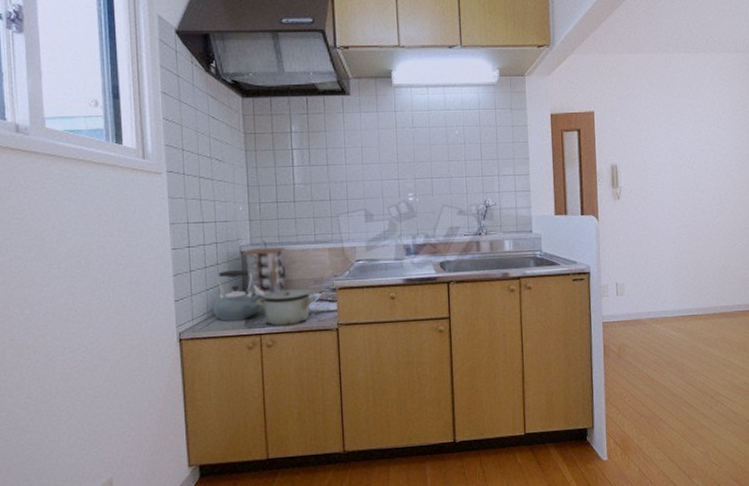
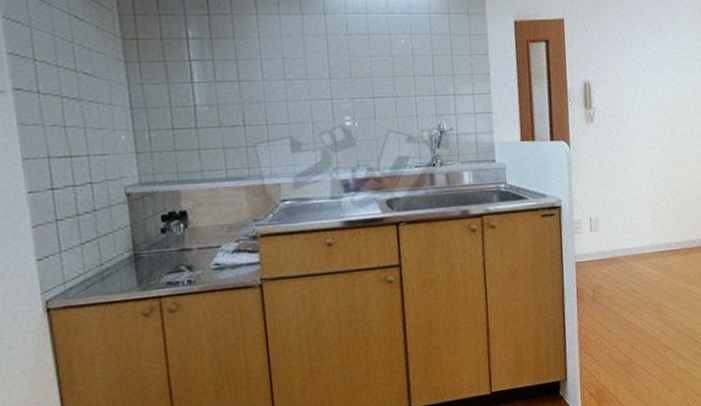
kettle: present [214,270,265,321] -> none [92,216,163,283]
spice rack: present [242,240,285,303] -> none [128,178,190,258]
saucepan: present [256,288,317,326] -> none [151,237,233,286]

